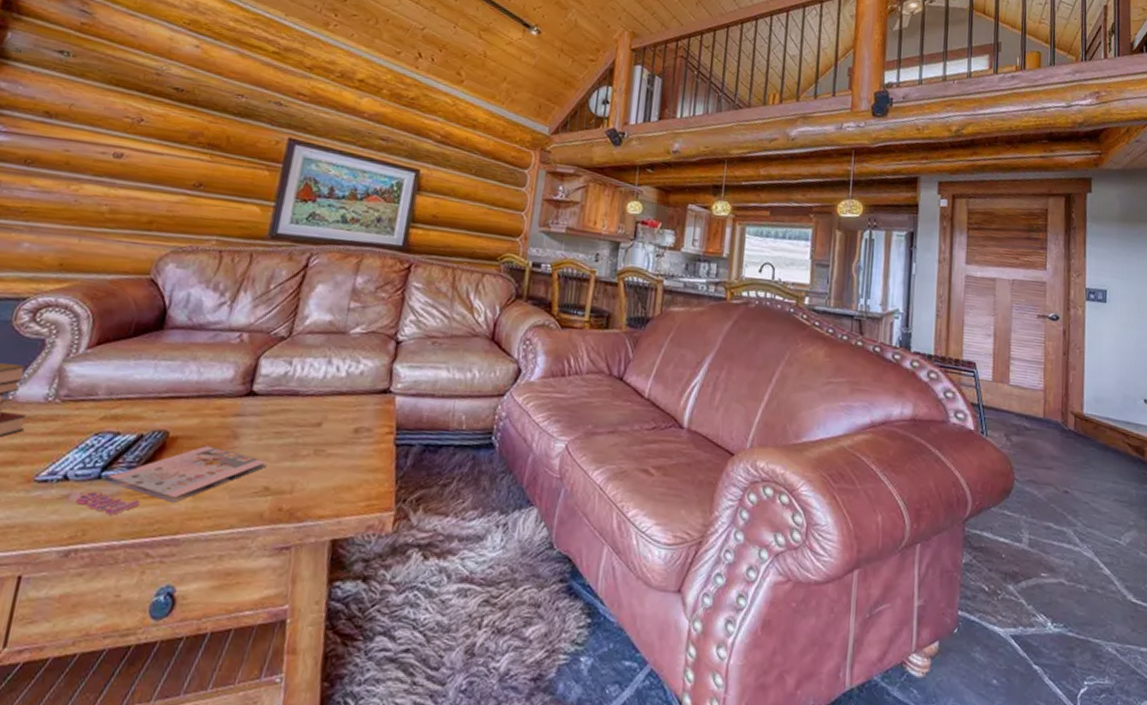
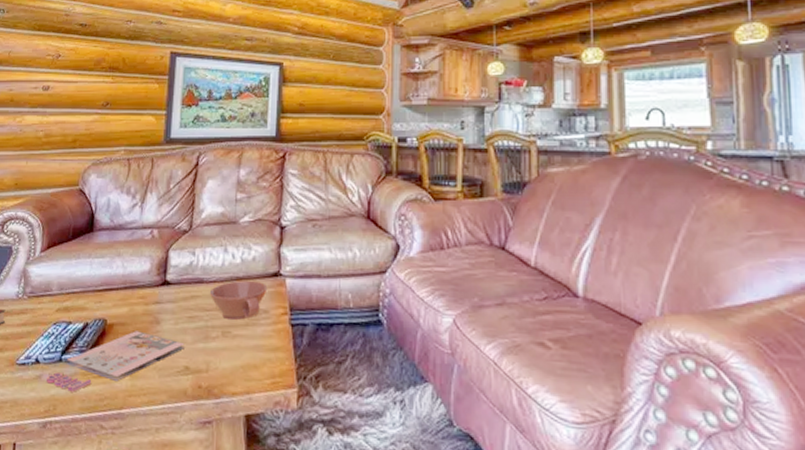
cup: none [304,395,374,438] -> present [209,280,268,320]

